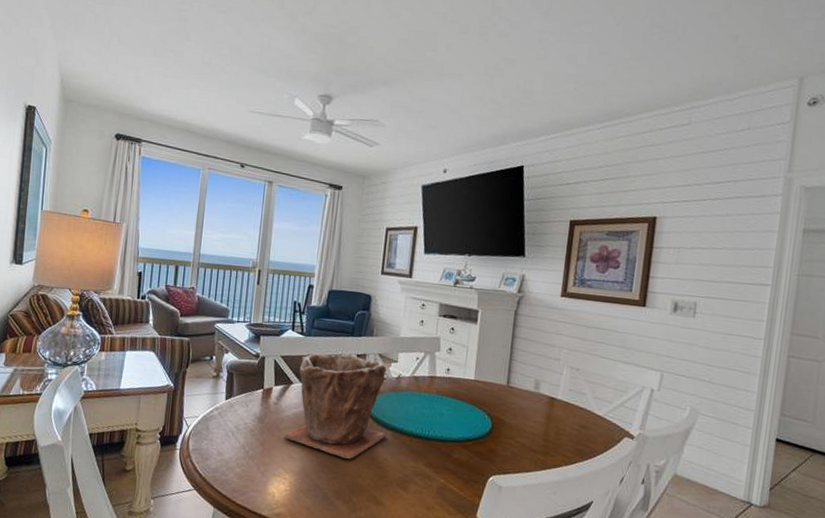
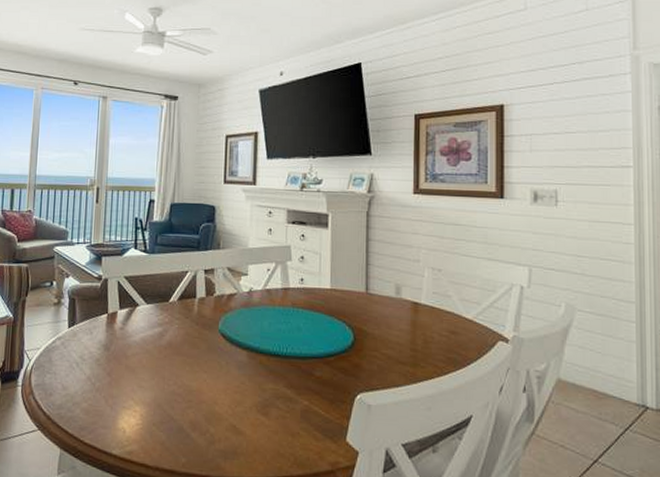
plant pot: present [283,352,387,460] -> none [131,271,241,386]

